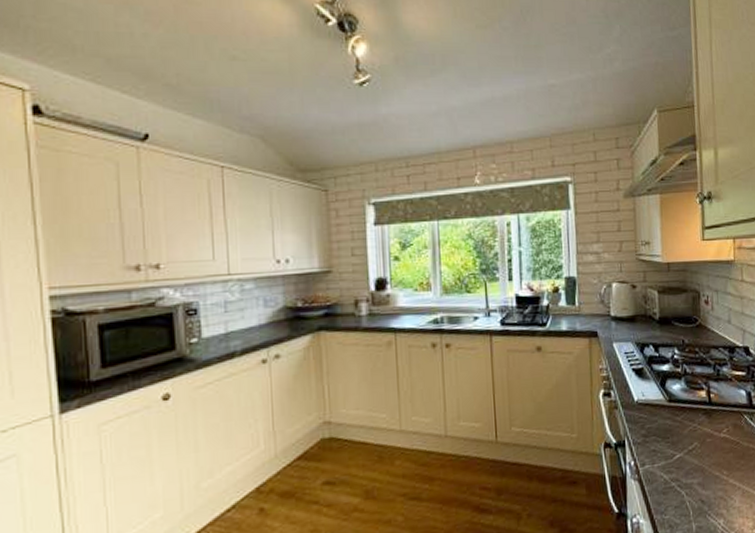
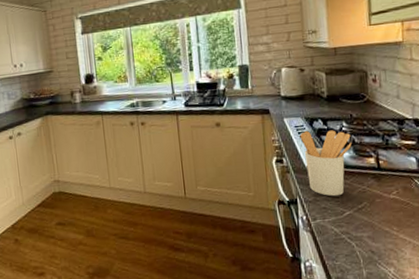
utensil holder: none [630,358,683,437] -> present [300,130,352,197]

